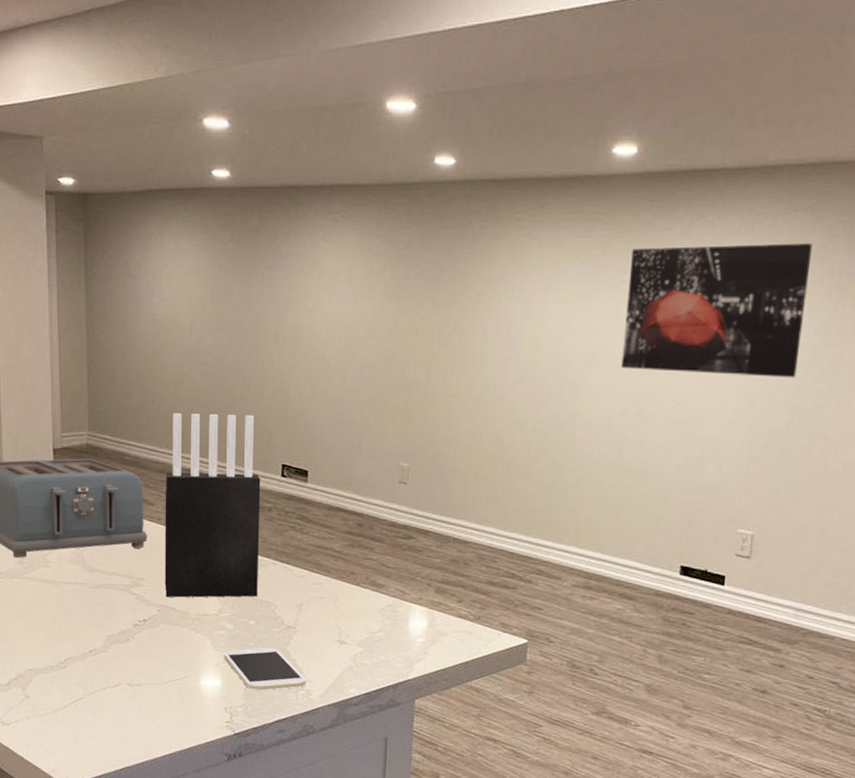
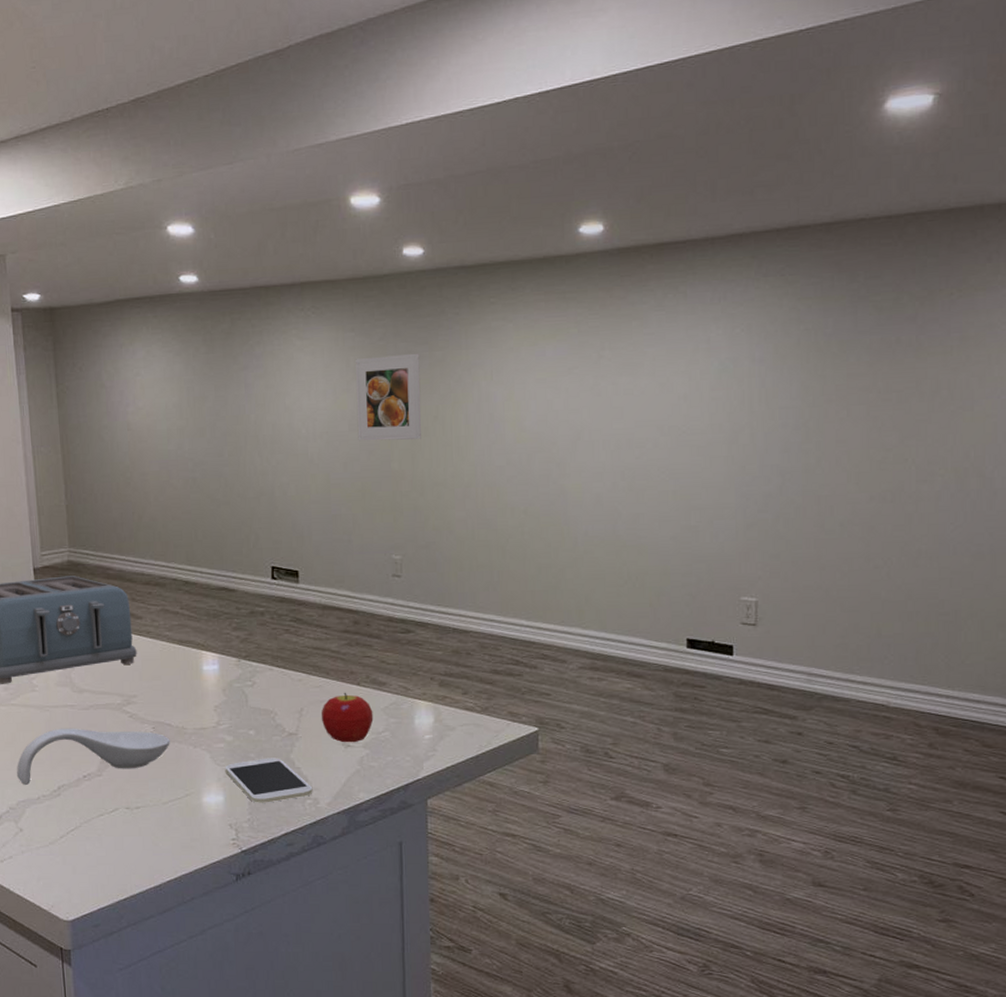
spoon rest: none [27,604,173,655] -> present [17,728,170,785]
knife block: present [164,413,261,598] -> none [152,518,256,713]
fruit: none [319,591,370,640] -> present [321,692,374,743]
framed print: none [375,264,443,351] -> present [355,353,422,442]
wall art: present [621,243,813,378] -> none [607,307,786,444]

